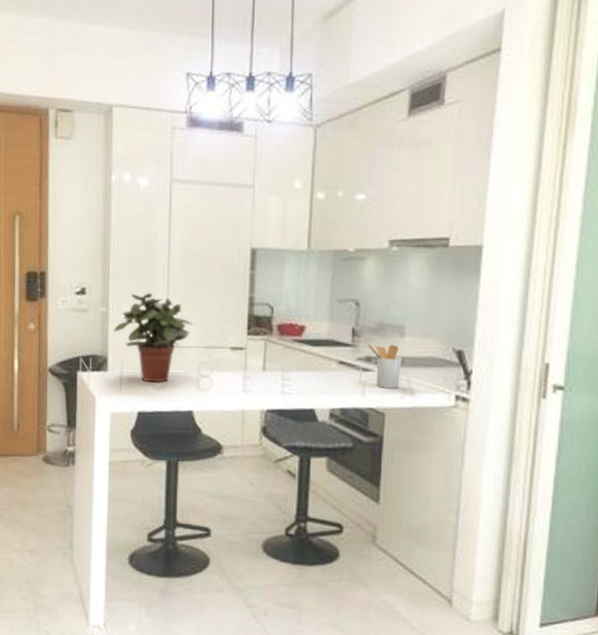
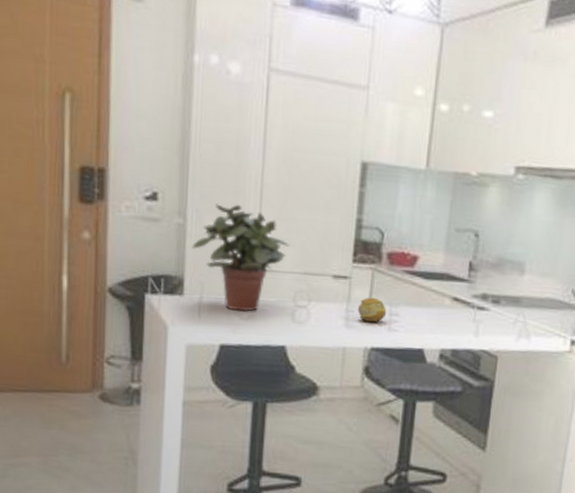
fruit: none [253,365,279,387] -> present [357,297,387,322]
utensil holder: present [367,343,402,389] -> none [484,280,520,330]

